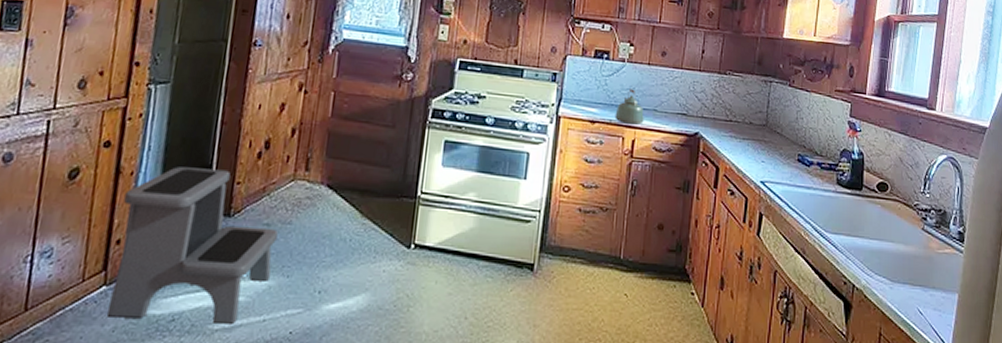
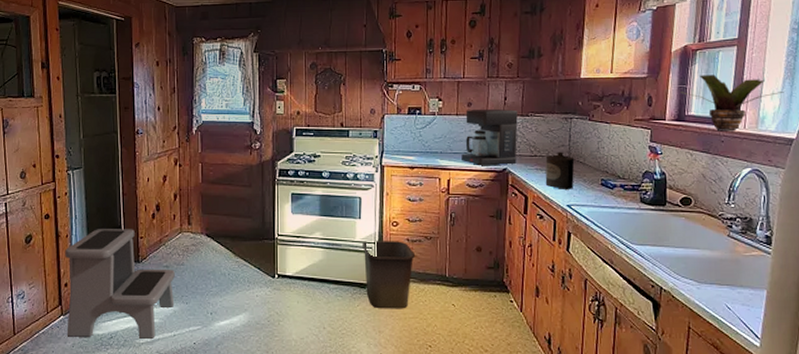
waste bin: none [523,207,588,298] -> present [362,240,416,309]
kettle: present [614,89,644,125] -> none [430,137,457,167]
coffee maker: none [650,60,715,129] -> present [461,108,518,166]
canister: none [739,118,772,163] -> present [545,151,575,189]
potted plant: none [882,49,979,114] -> present [680,74,784,132]

